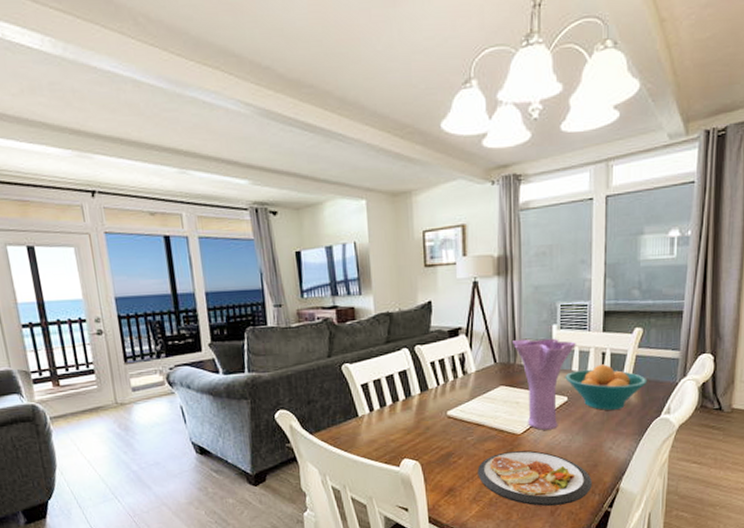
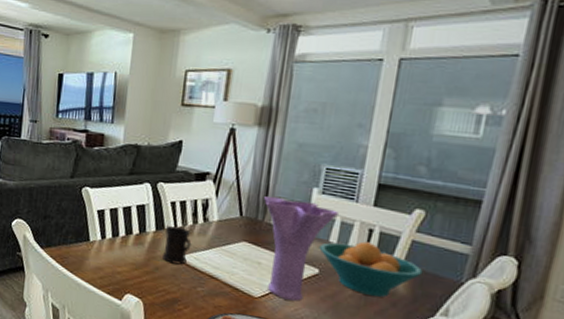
mug: none [429,384,456,421] -> present [161,225,192,265]

